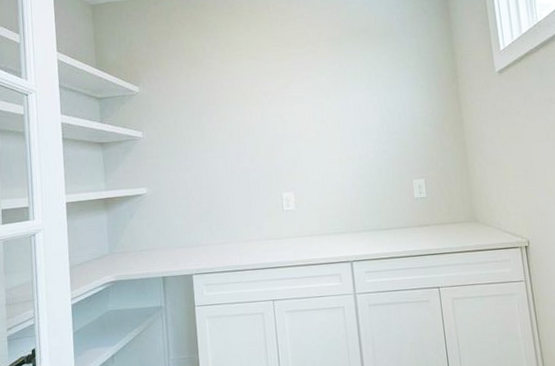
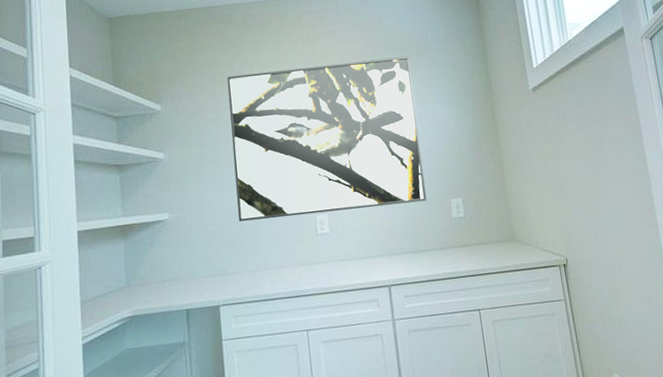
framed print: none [199,39,389,197] -> present [227,56,426,222]

